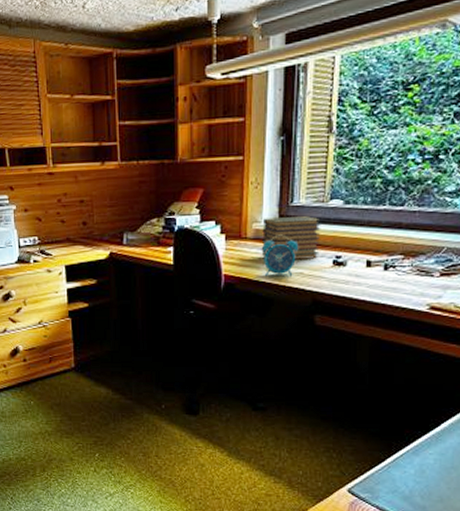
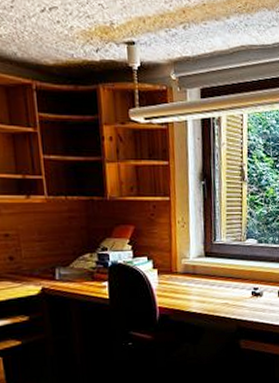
book stack: present [261,216,321,260] -> none [190,253,241,292]
alarm clock: present [262,234,299,277] -> none [192,269,223,307]

